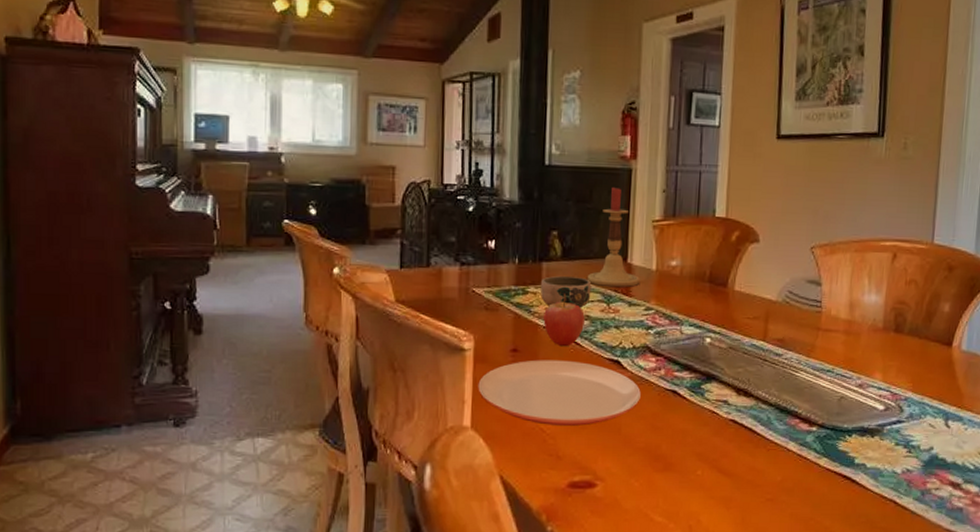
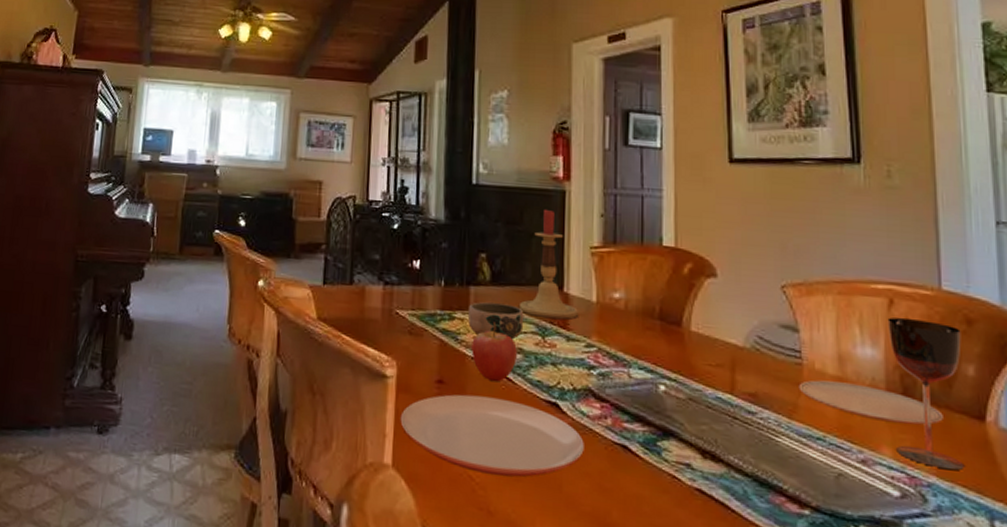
plate: none [817,324,922,353] -> present [798,380,943,425]
wineglass: none [885,268,944,386] -> present [887,317,965,470]

